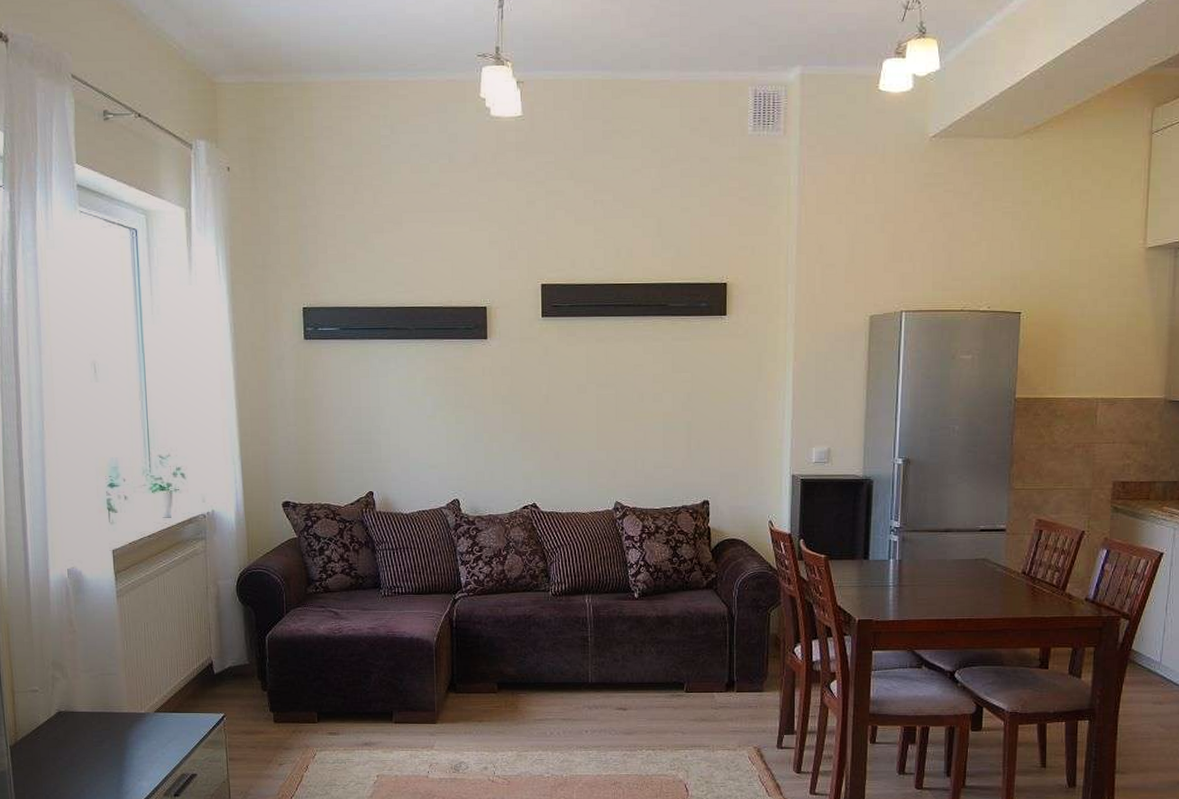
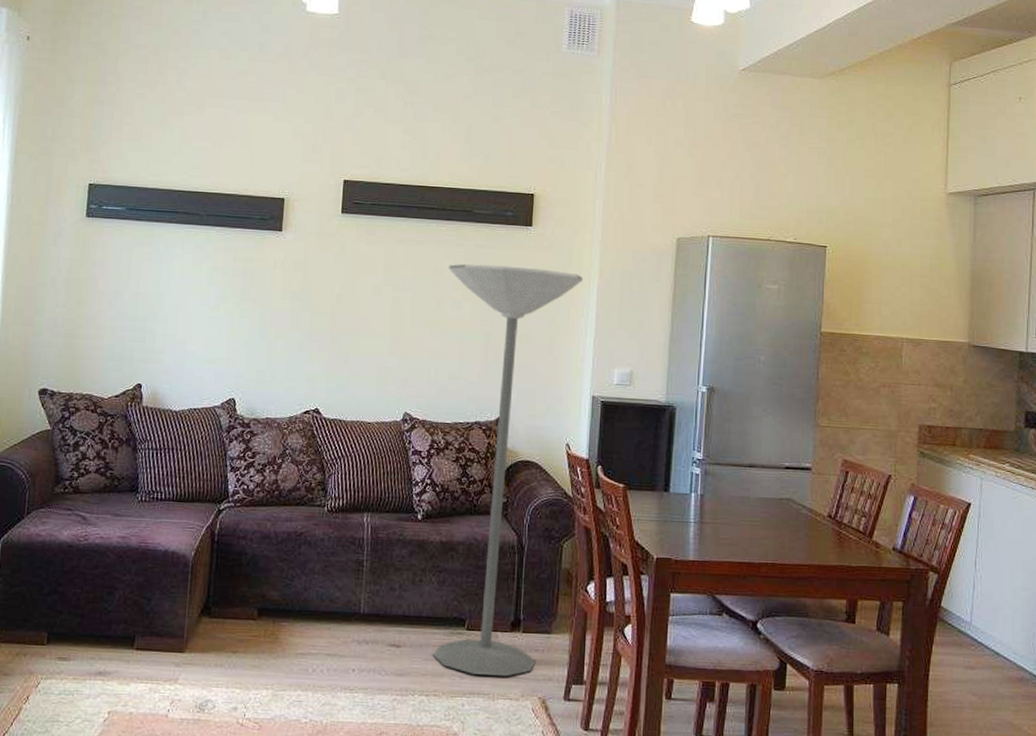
floor lamp: none [648,356,778,731] -> present [432,263,583,677]

